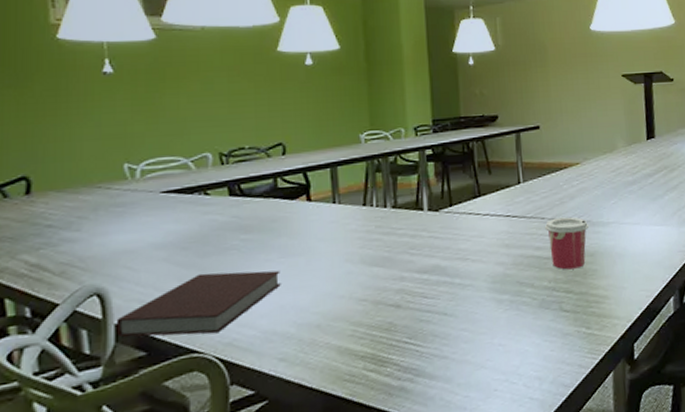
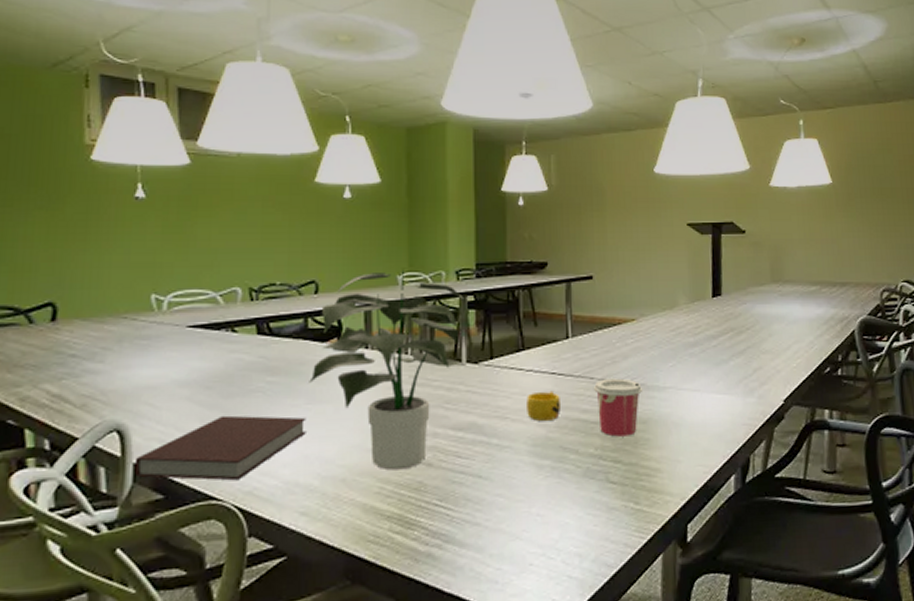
potted plant: none [281,128,428,314] -> present [309,269,466,471]
cup: none [485,231,517,260] -> present [527,390,562,421]

